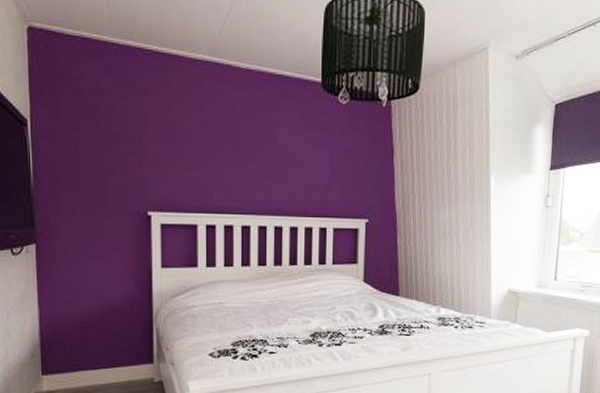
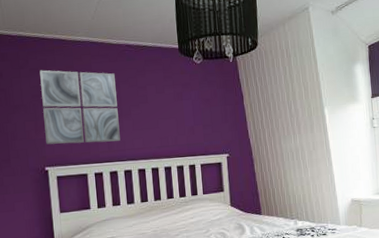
wall art: none [150,91,240,191] -> present [39,70,121,145]

